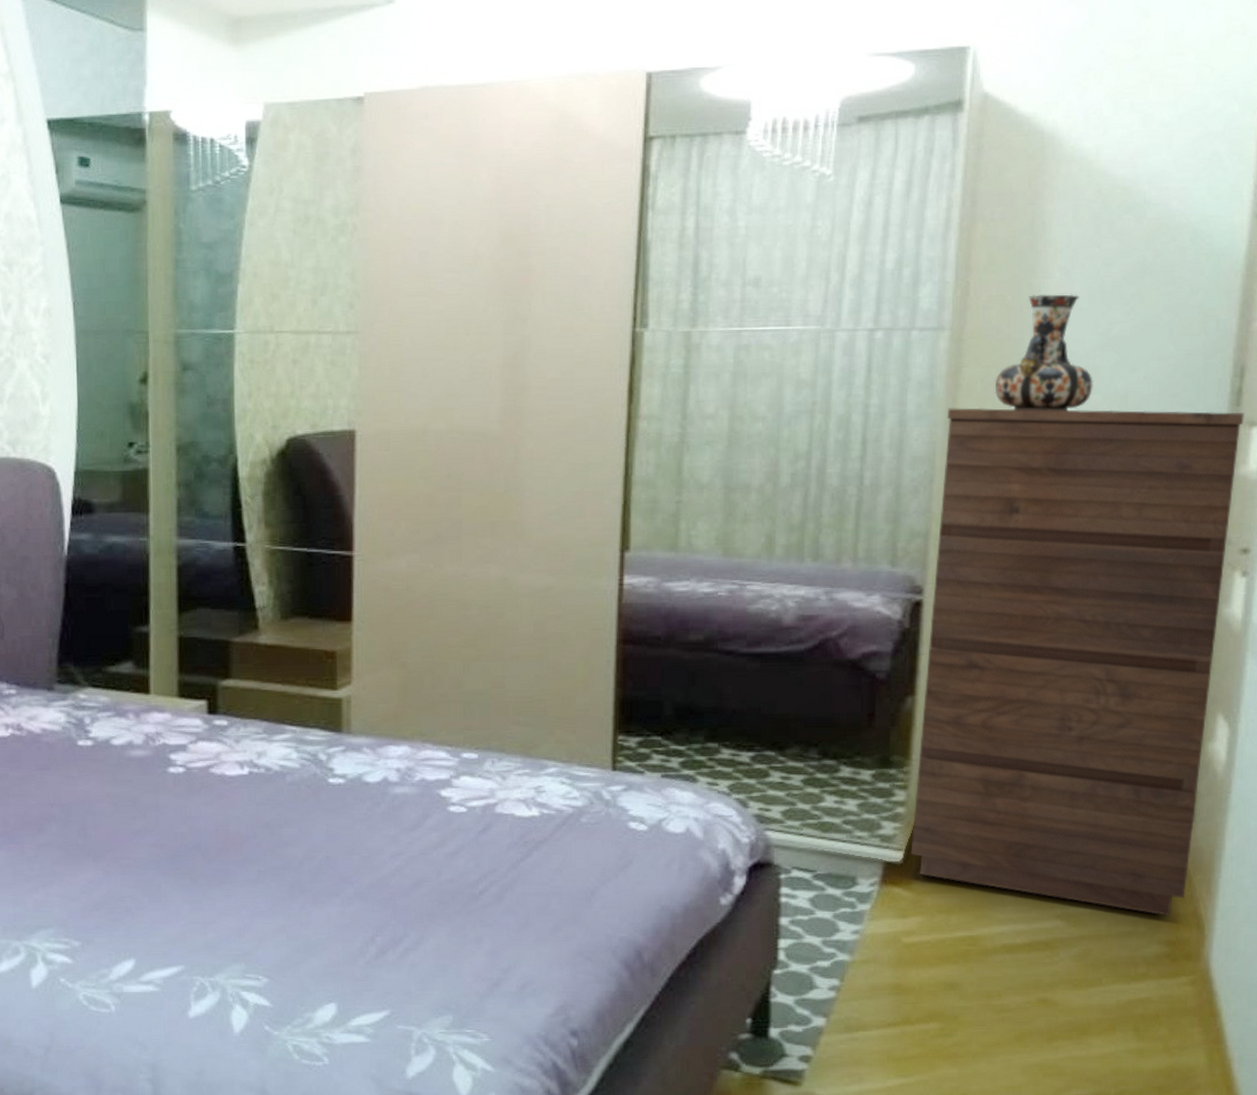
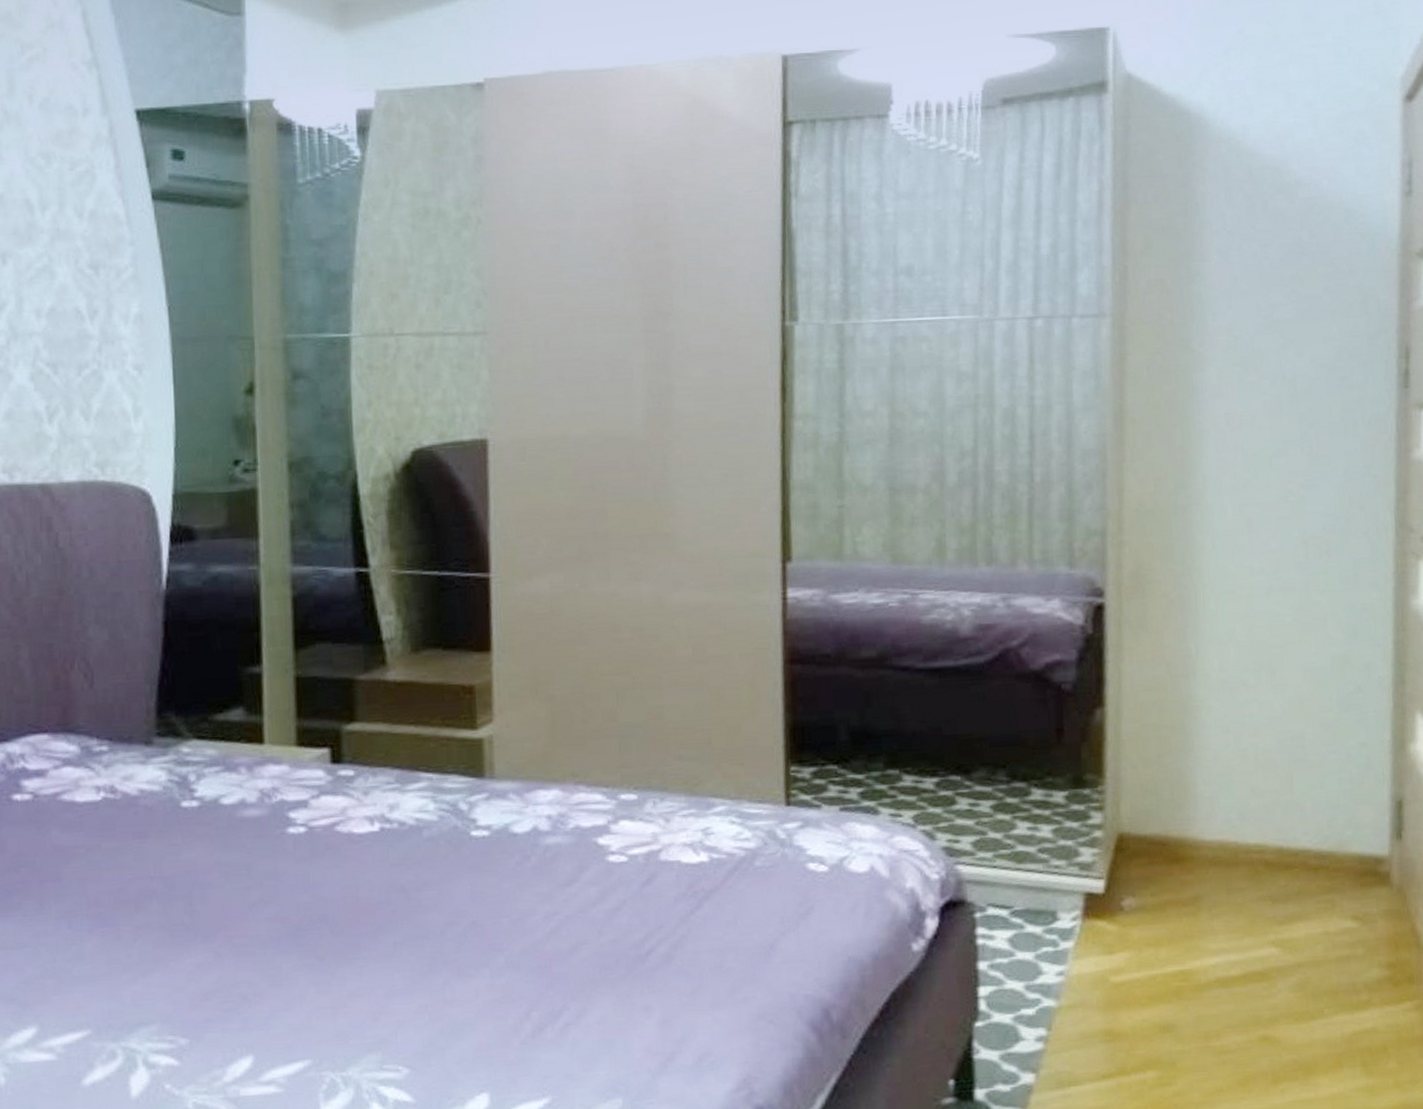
dresser: present [910,407,1244,916] -> none [1111,394,1414,936]
decorative vase: present [995,294,1094,412] -> none [1162,277,1261,399]

